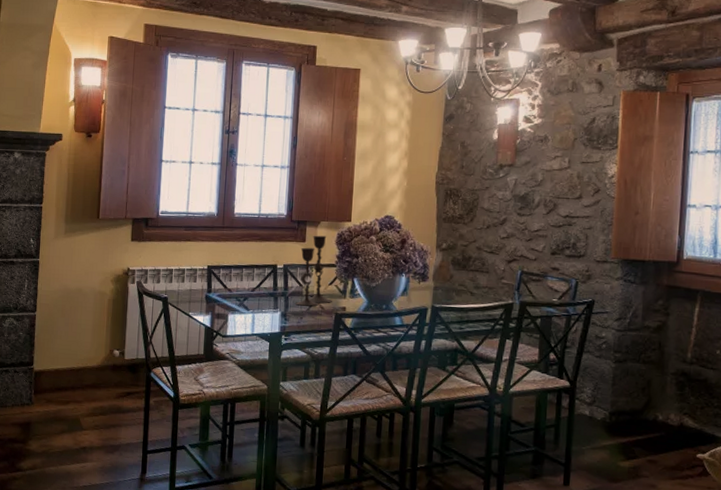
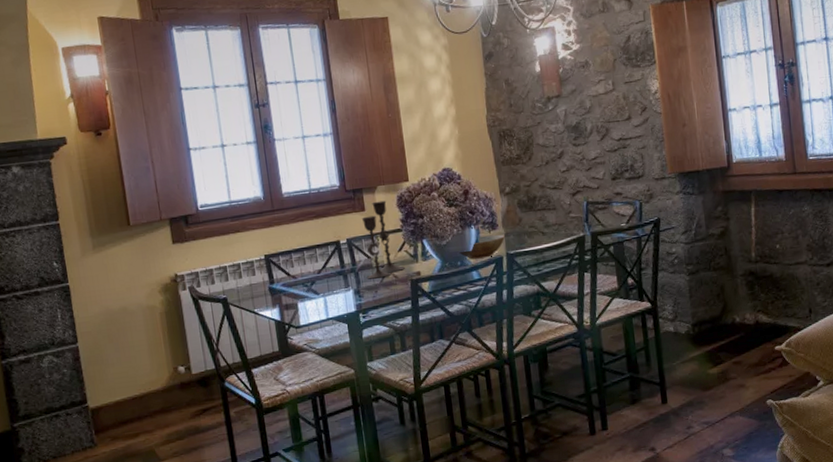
bowl: none [384,285,433,307] -> present [457,234,505,260]

